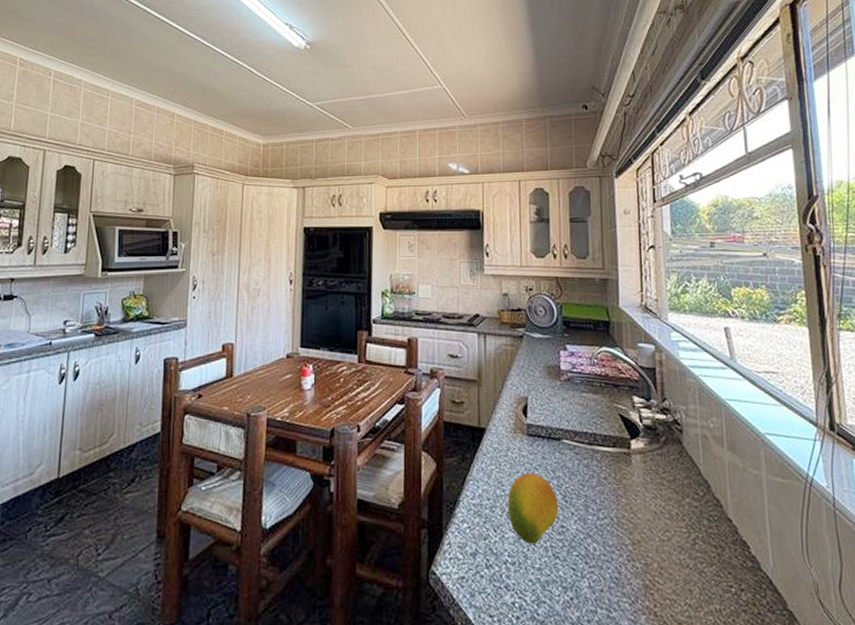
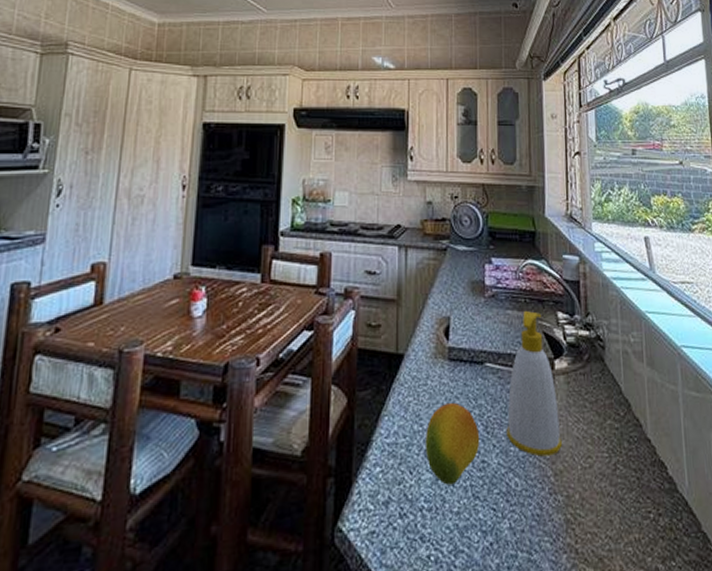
soap bottle: none [584,395,639,527] -> present [506,311,562,457]

